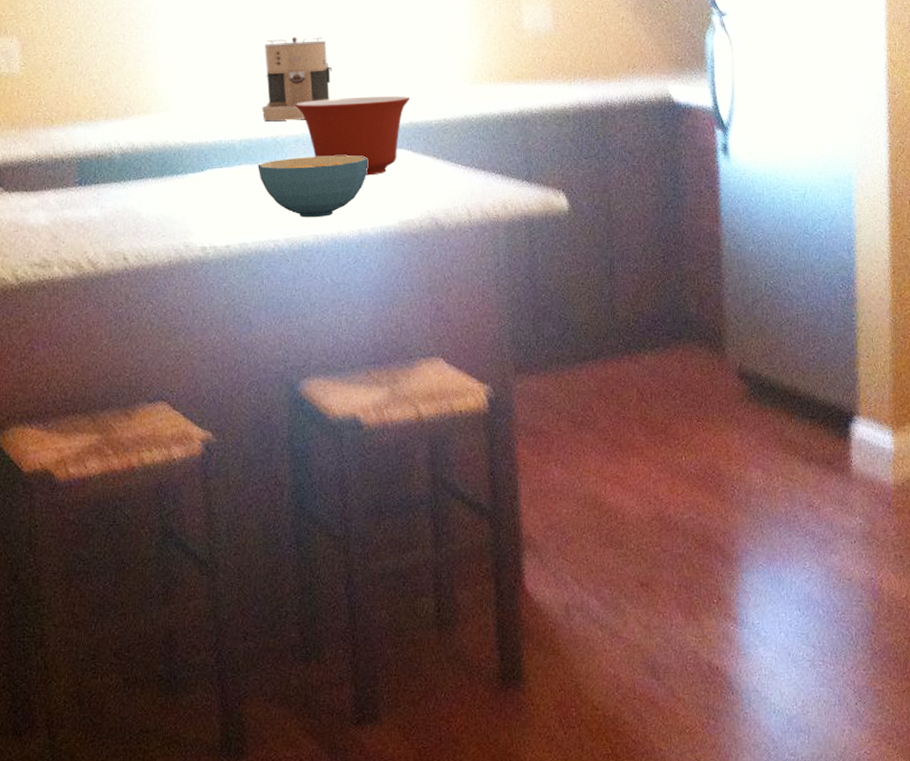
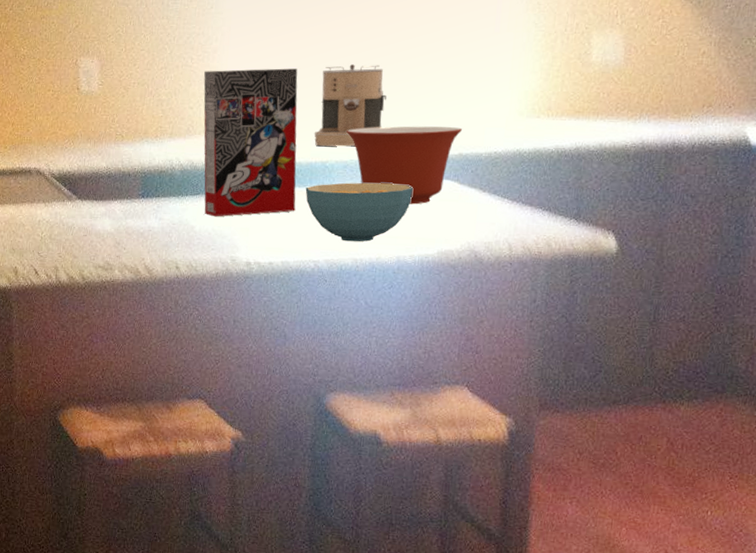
cereal box: none [139,43,249,201] -> present [203,68,298,217]

